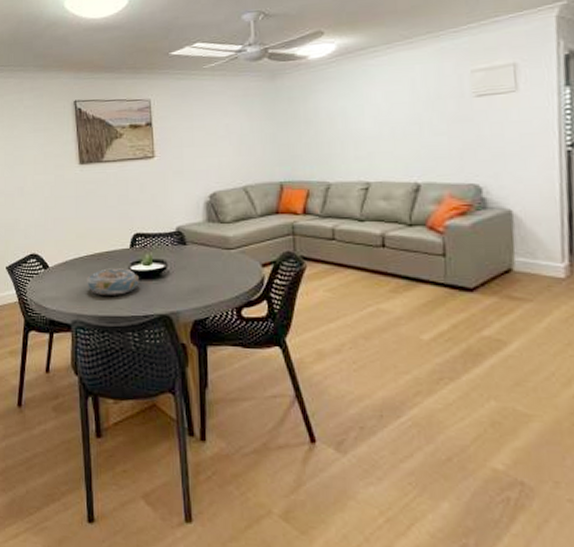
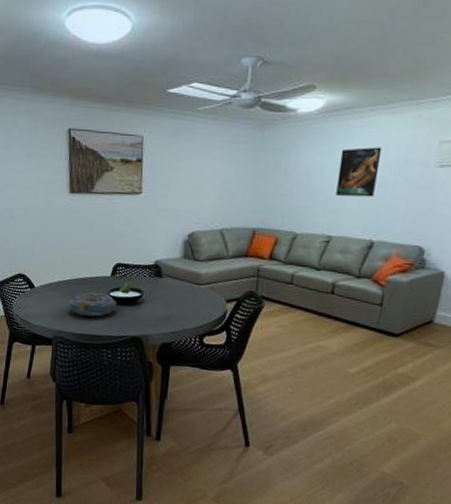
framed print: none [363,83,409,138] -> present [336,147,382,197]

